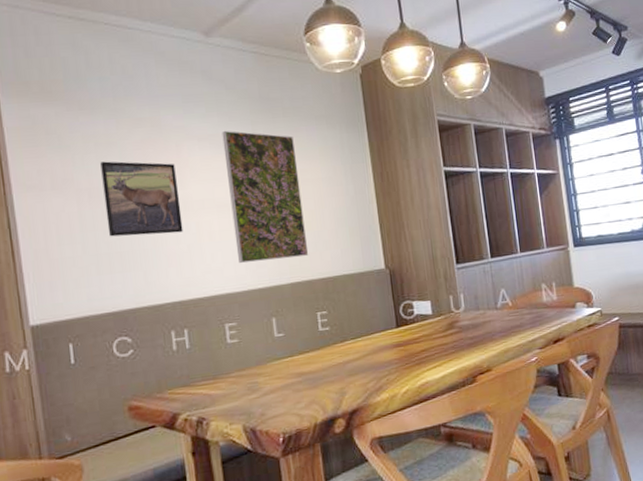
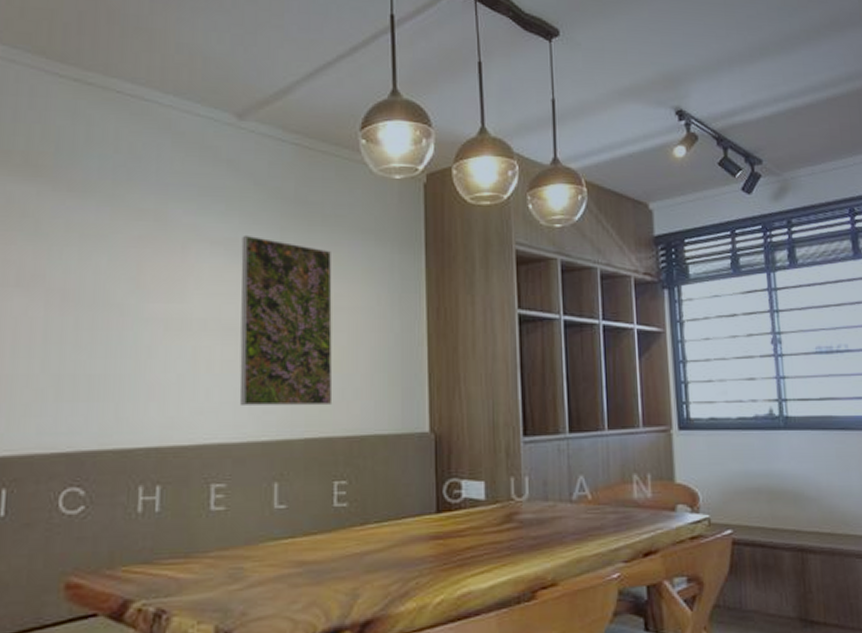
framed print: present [100,161,184,237] -> none [78,257,177,358]

